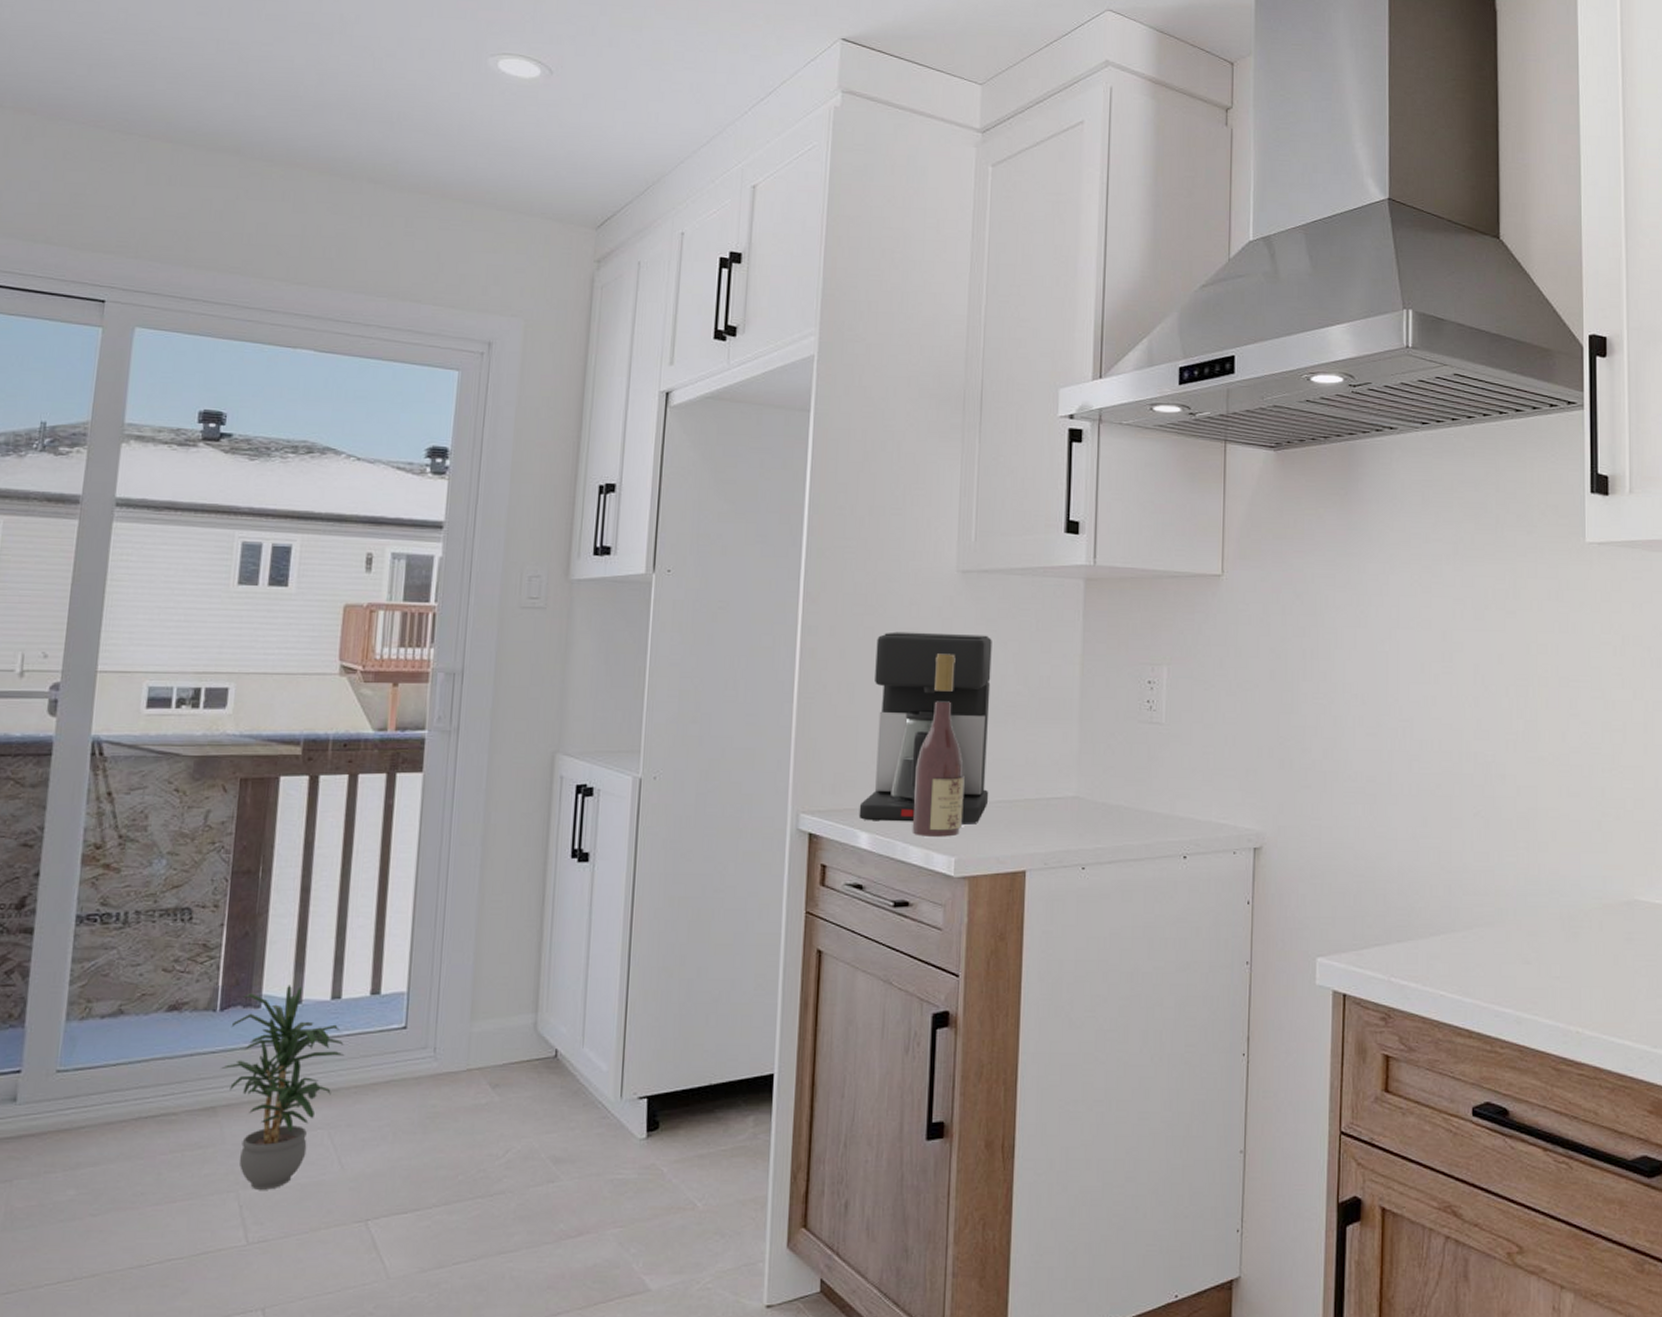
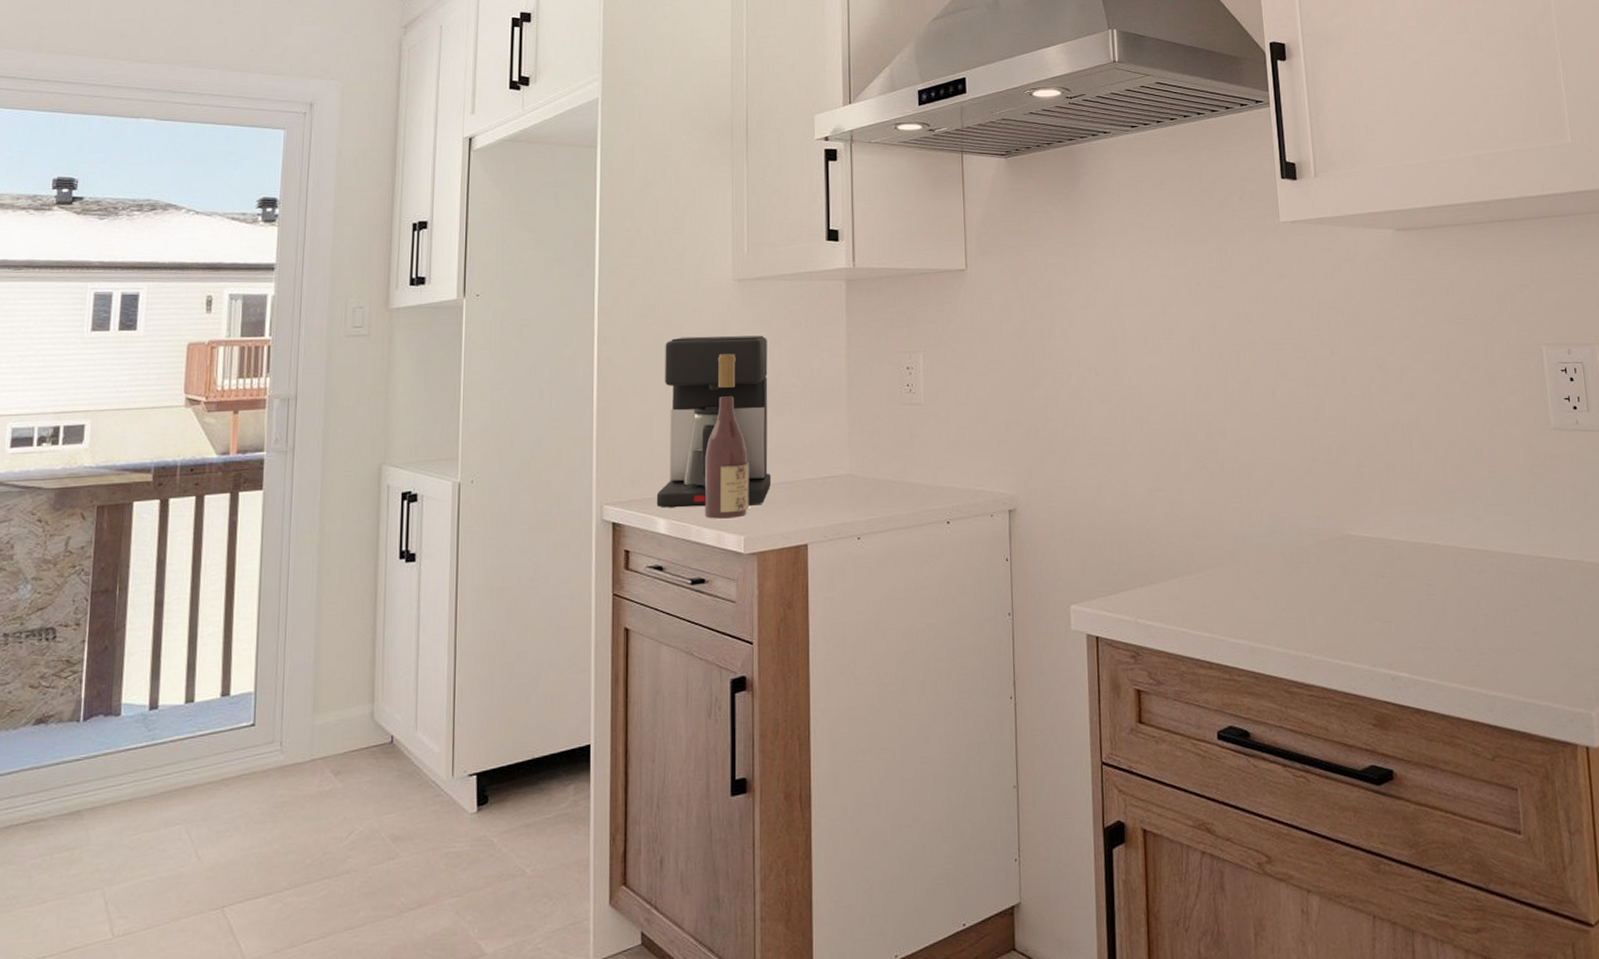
potted plant: present [221,985,345,1190] -> none [85,692,199,886]

